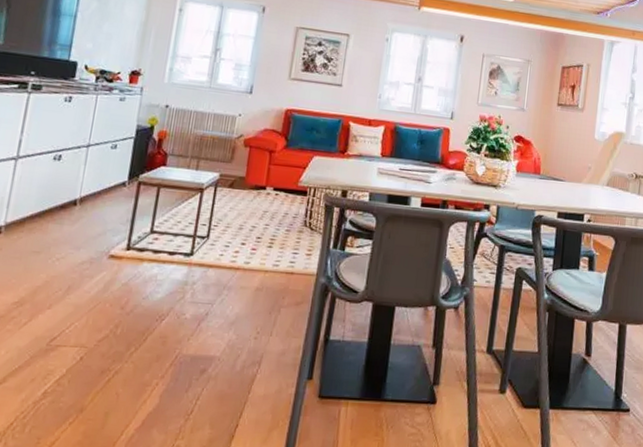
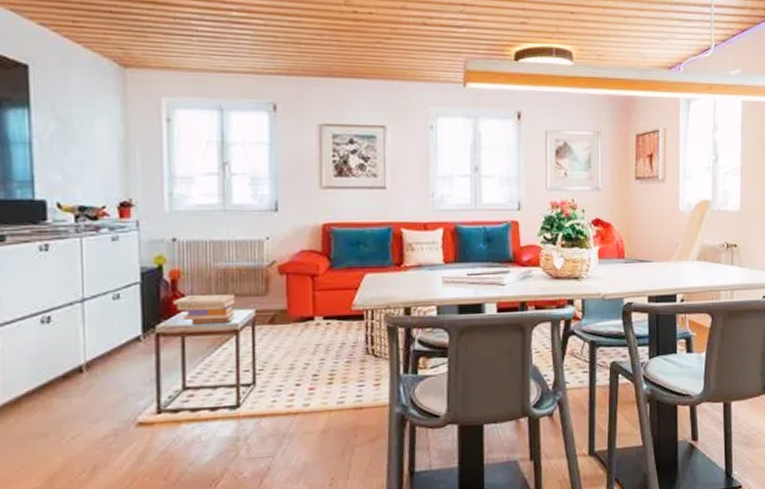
books: none [156,153,207,182] -> present [173,294,236,326]

